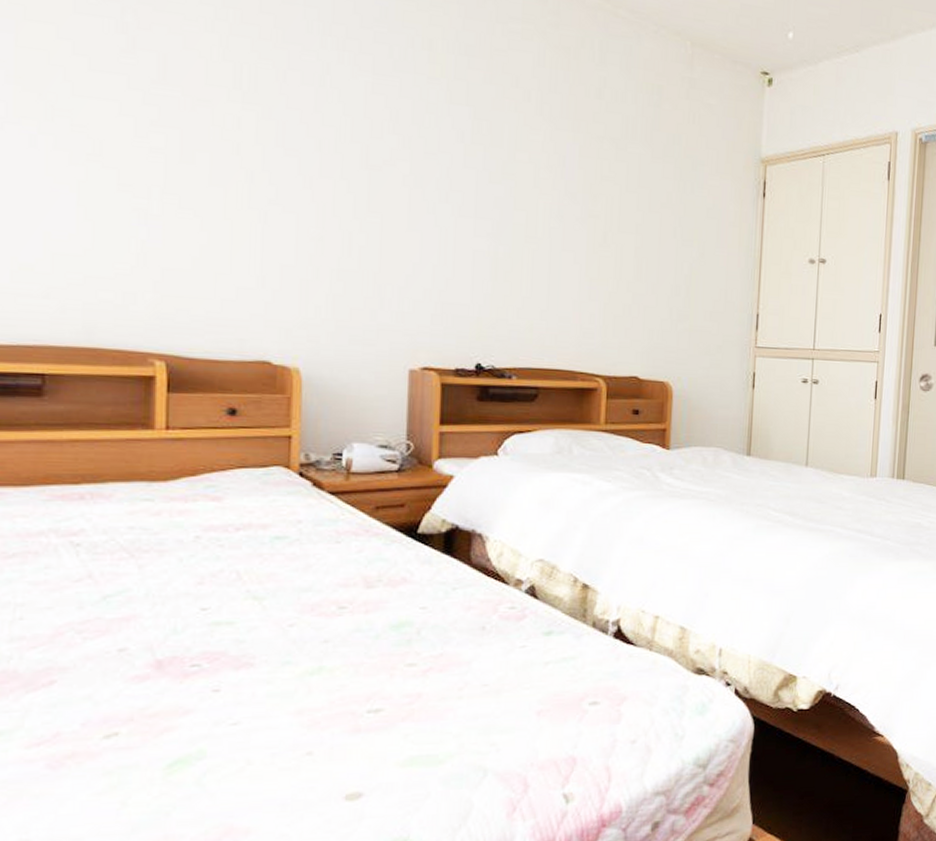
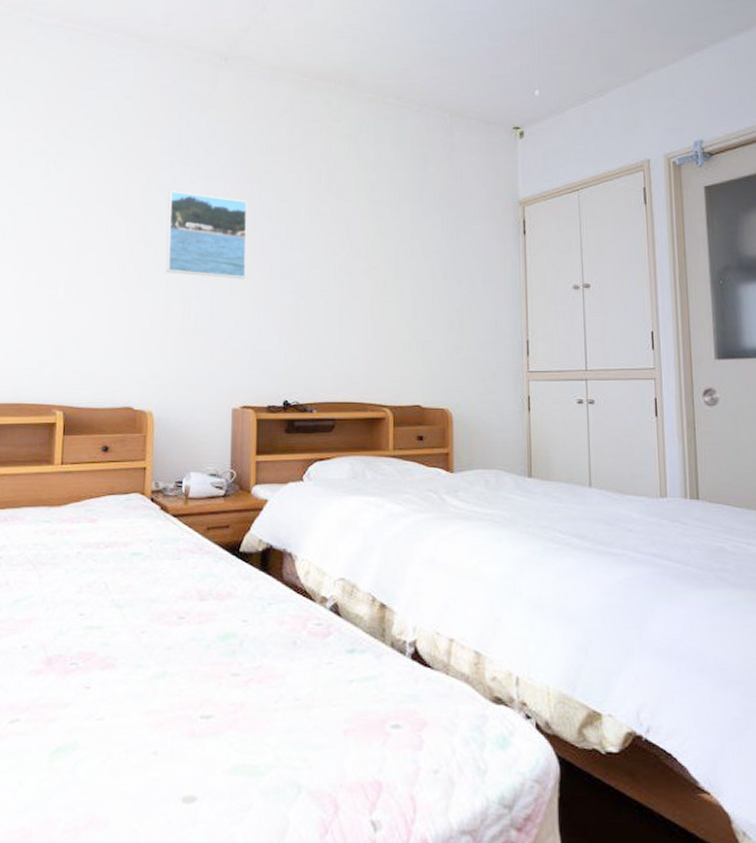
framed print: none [315,83,432,212] -> present [165,191,247,279]

